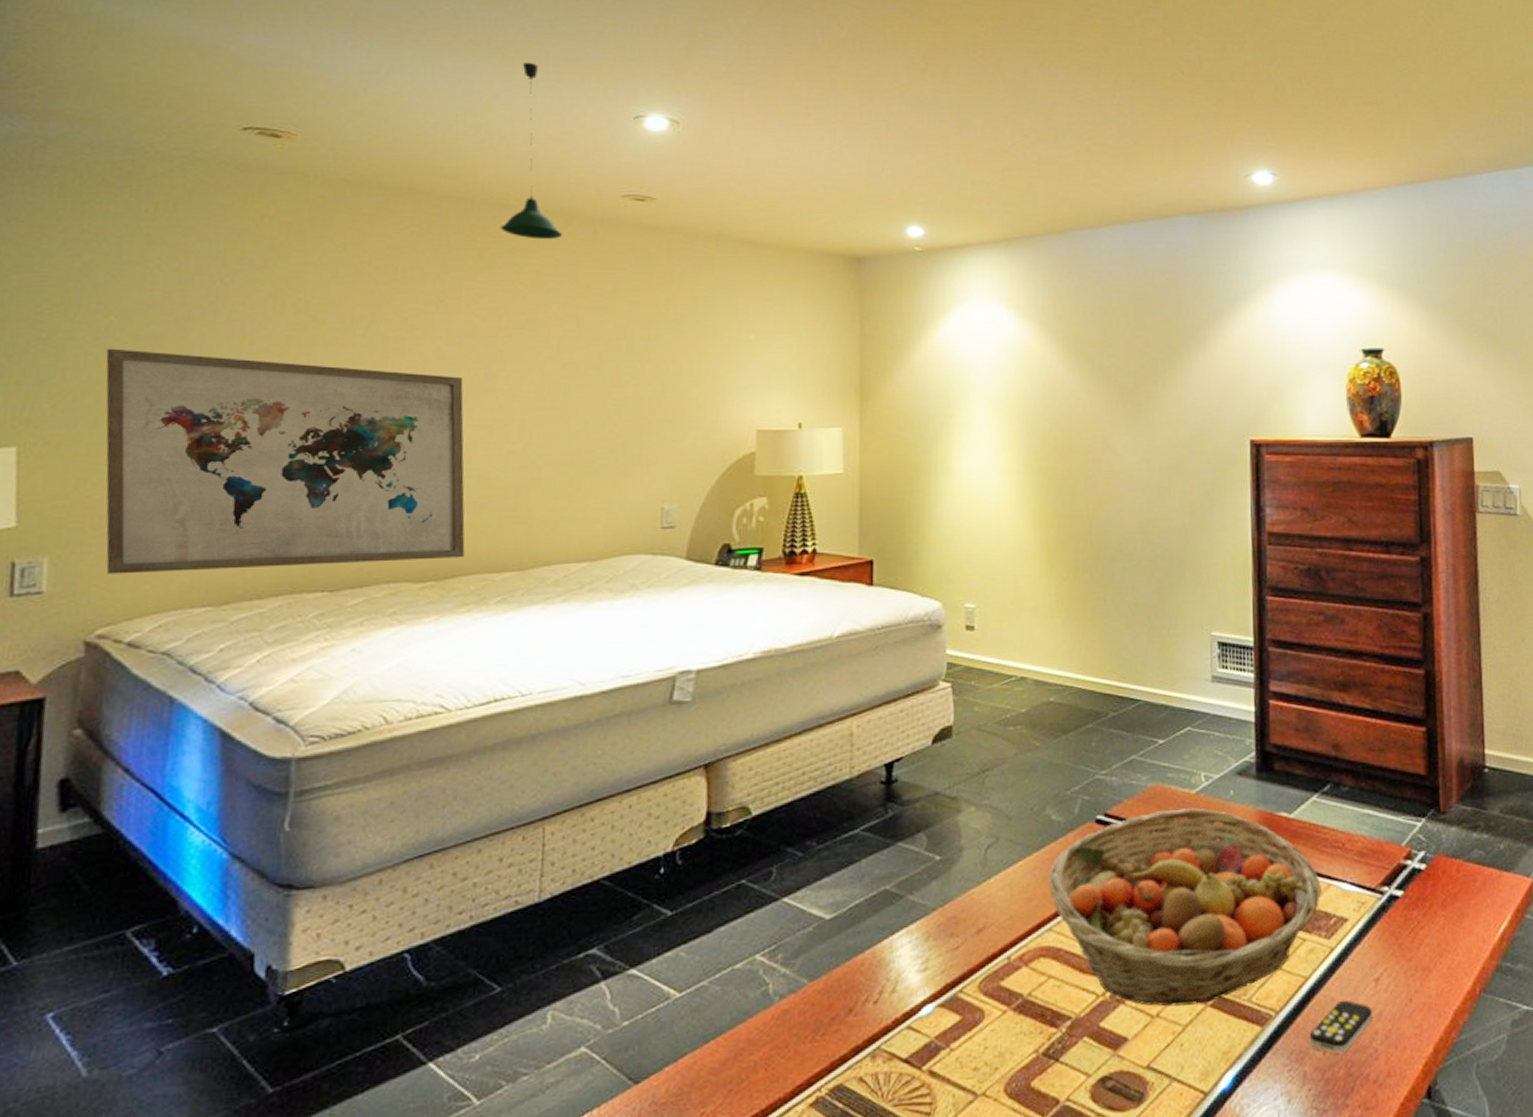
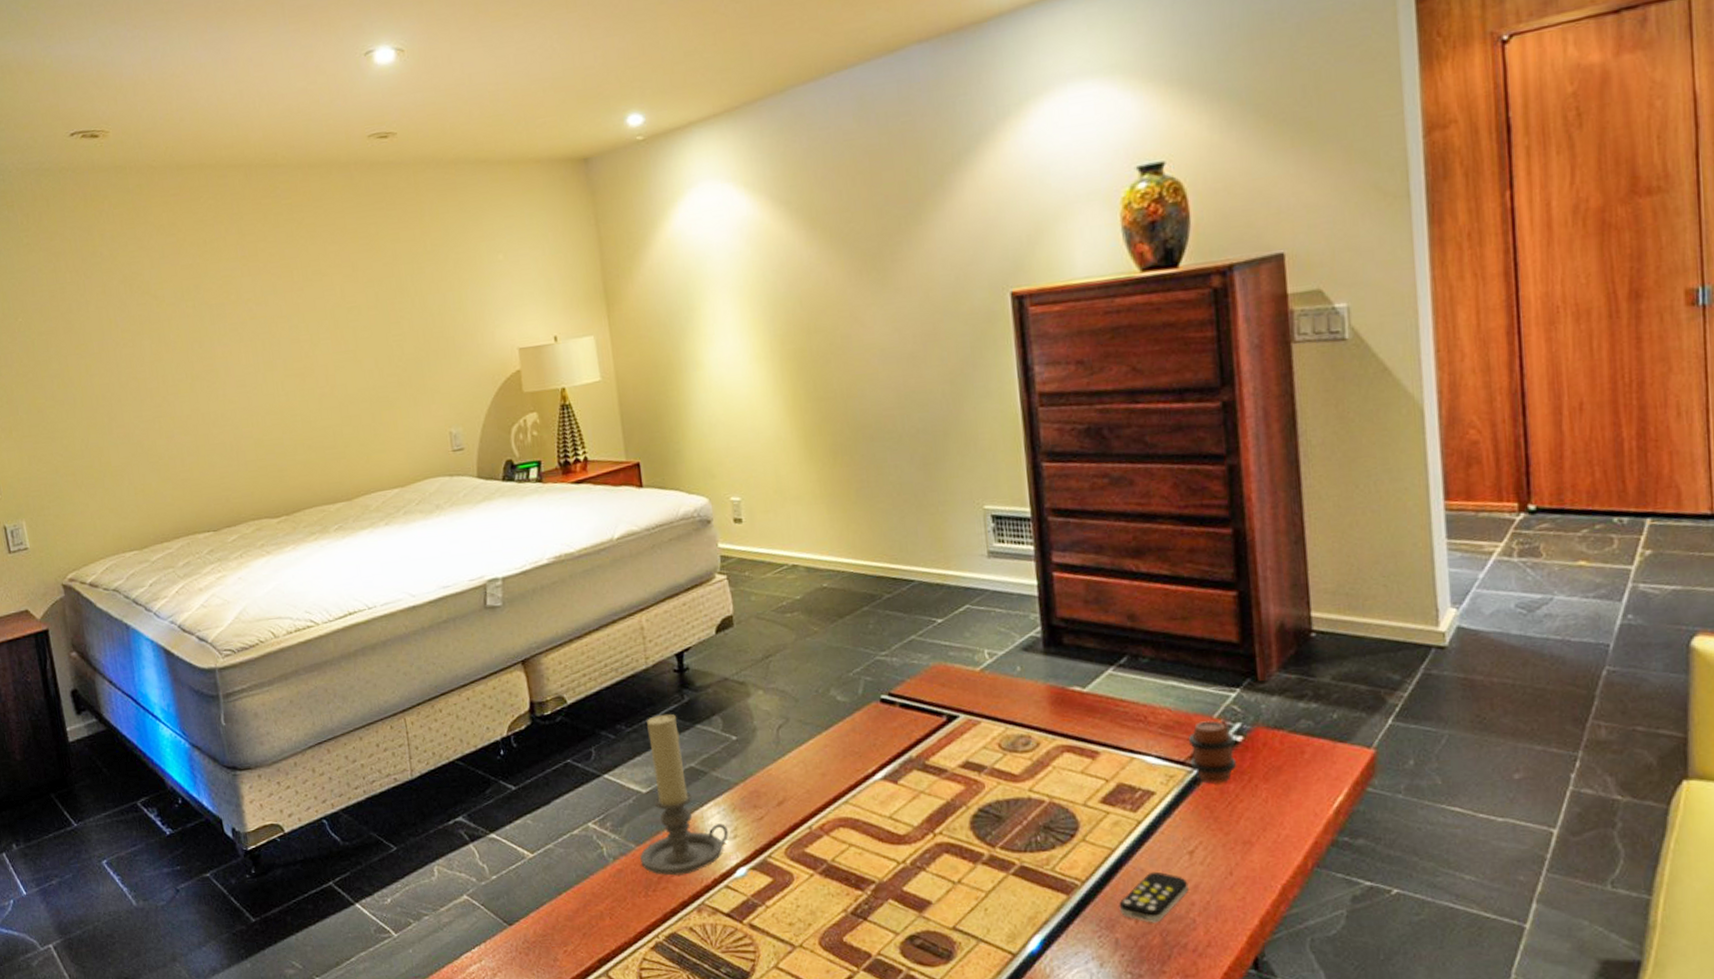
wall art: present [106,348,465,574] -> none [23,332,304,530]
pendant light: present [500,62,562,240] -> none [264,18,326,194]
candle holder: none [812,829,918,1016] -> present [640,713,729,876]
fruit basket: present [1047,808,1322,1007] -> none [839,685,1124,874]
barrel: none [1379,848,1420,910] -> present [1188,720,1237,783]

